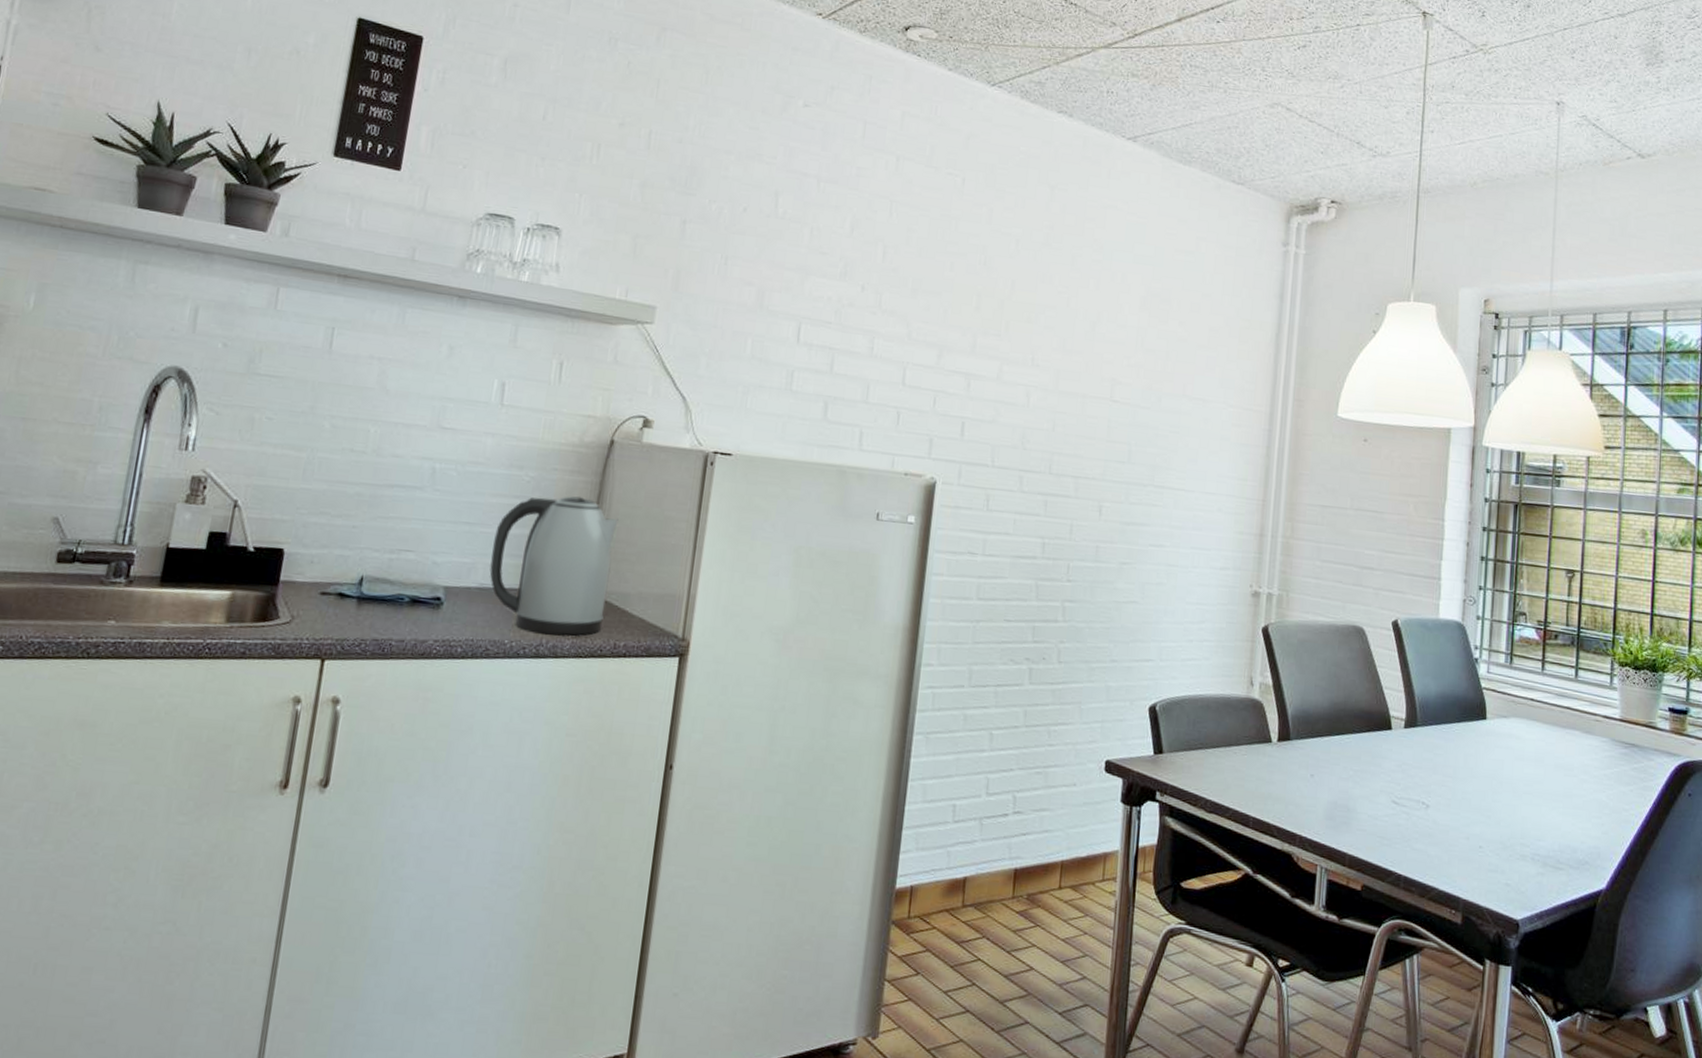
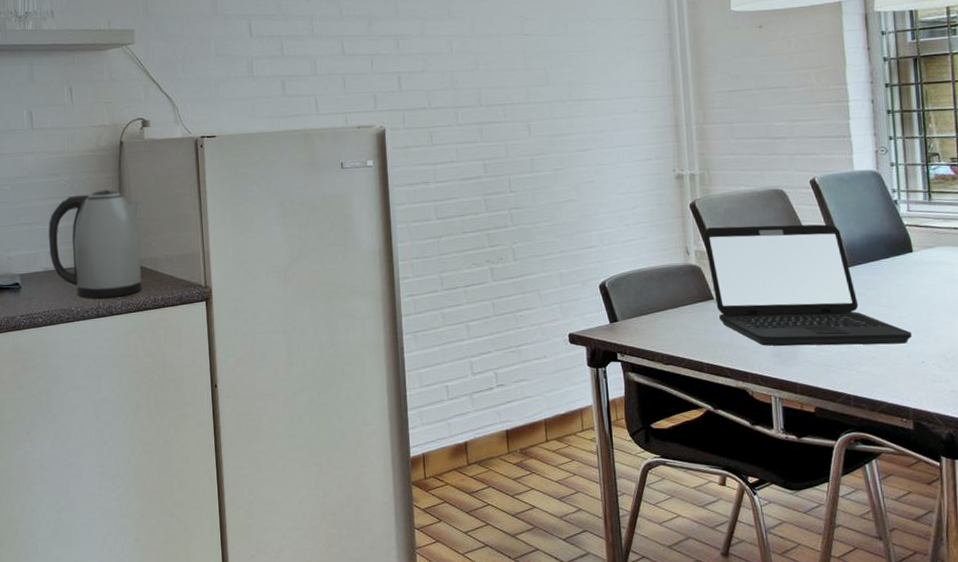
laptop: none [1271,658,1473,823] -> present [703,224,912,346]

